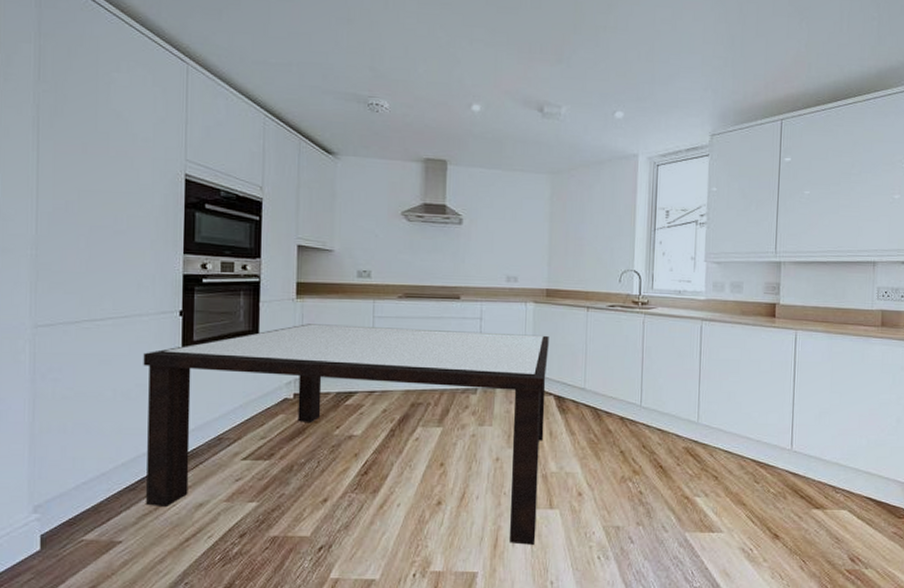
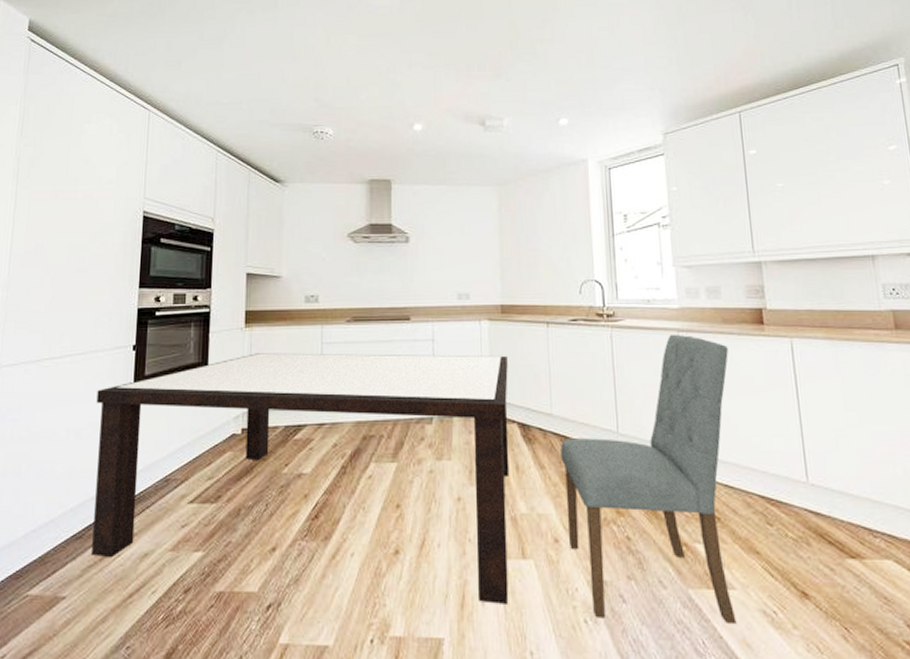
dining chair: none [590,322,743,559] -> present [561,334,737,625]

